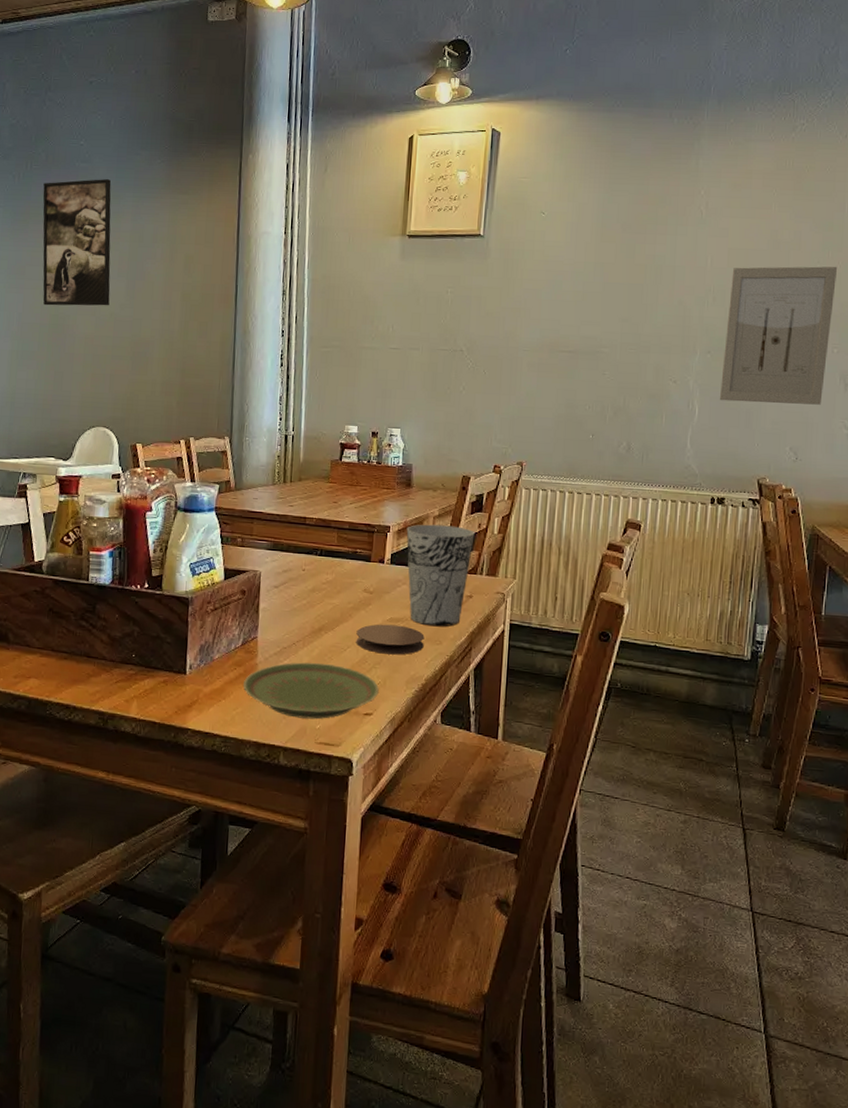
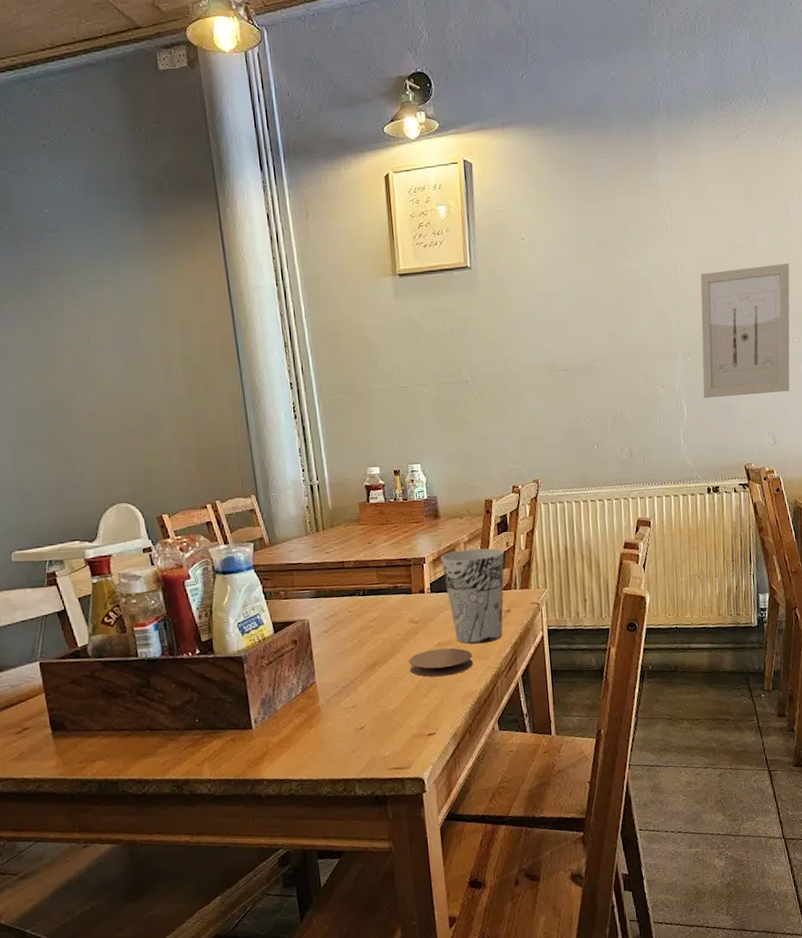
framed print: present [43,179,112,306] -> none [12,247,108,387]
plate: present [242,662,379,720] -> none [309,694,438,750]

